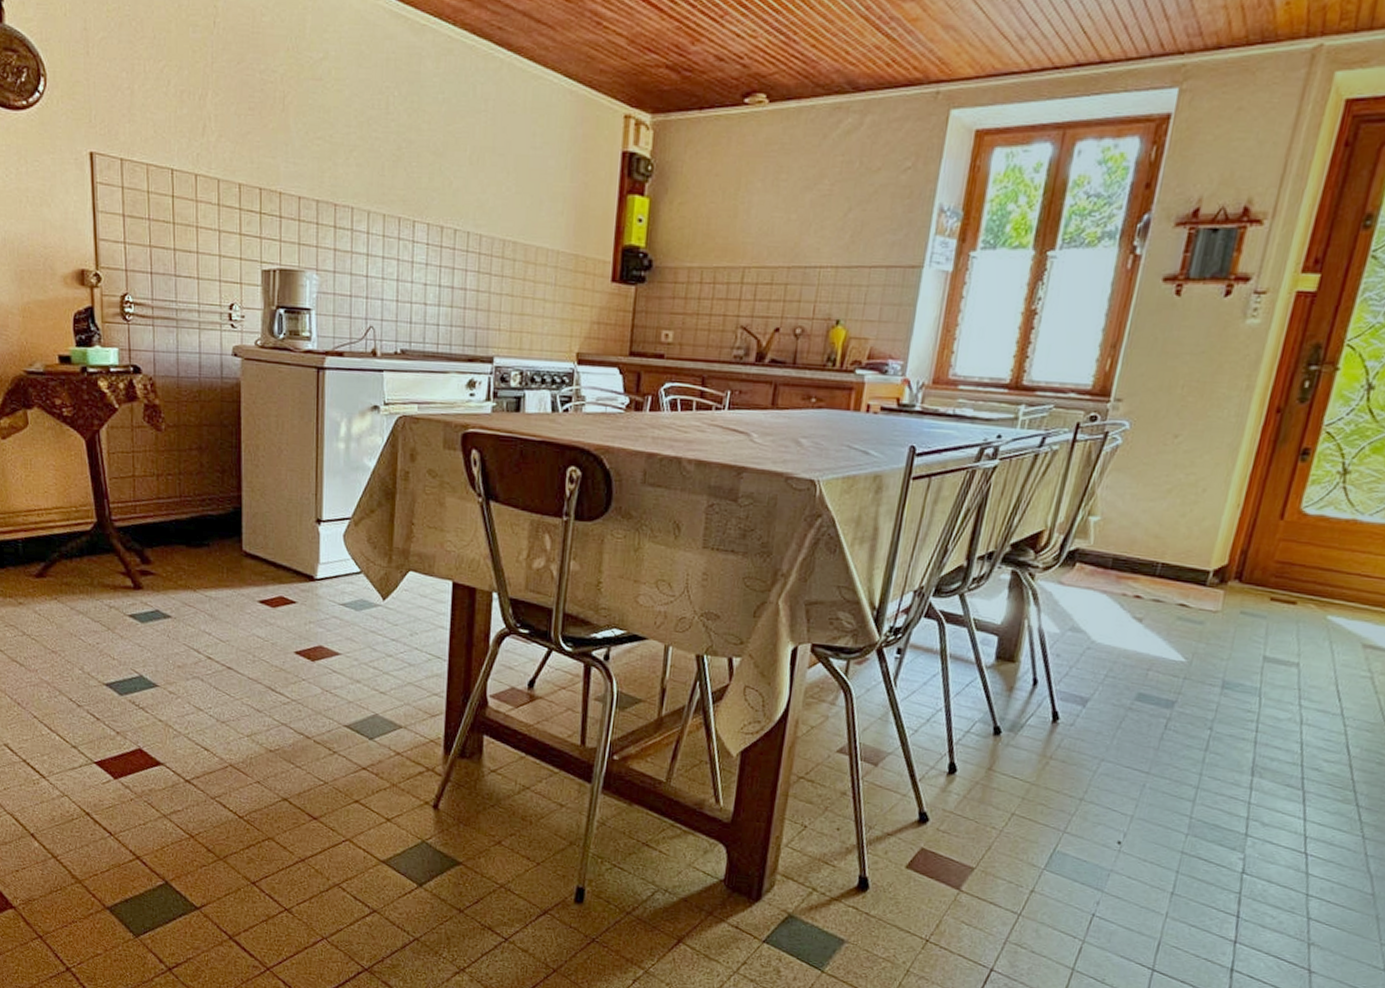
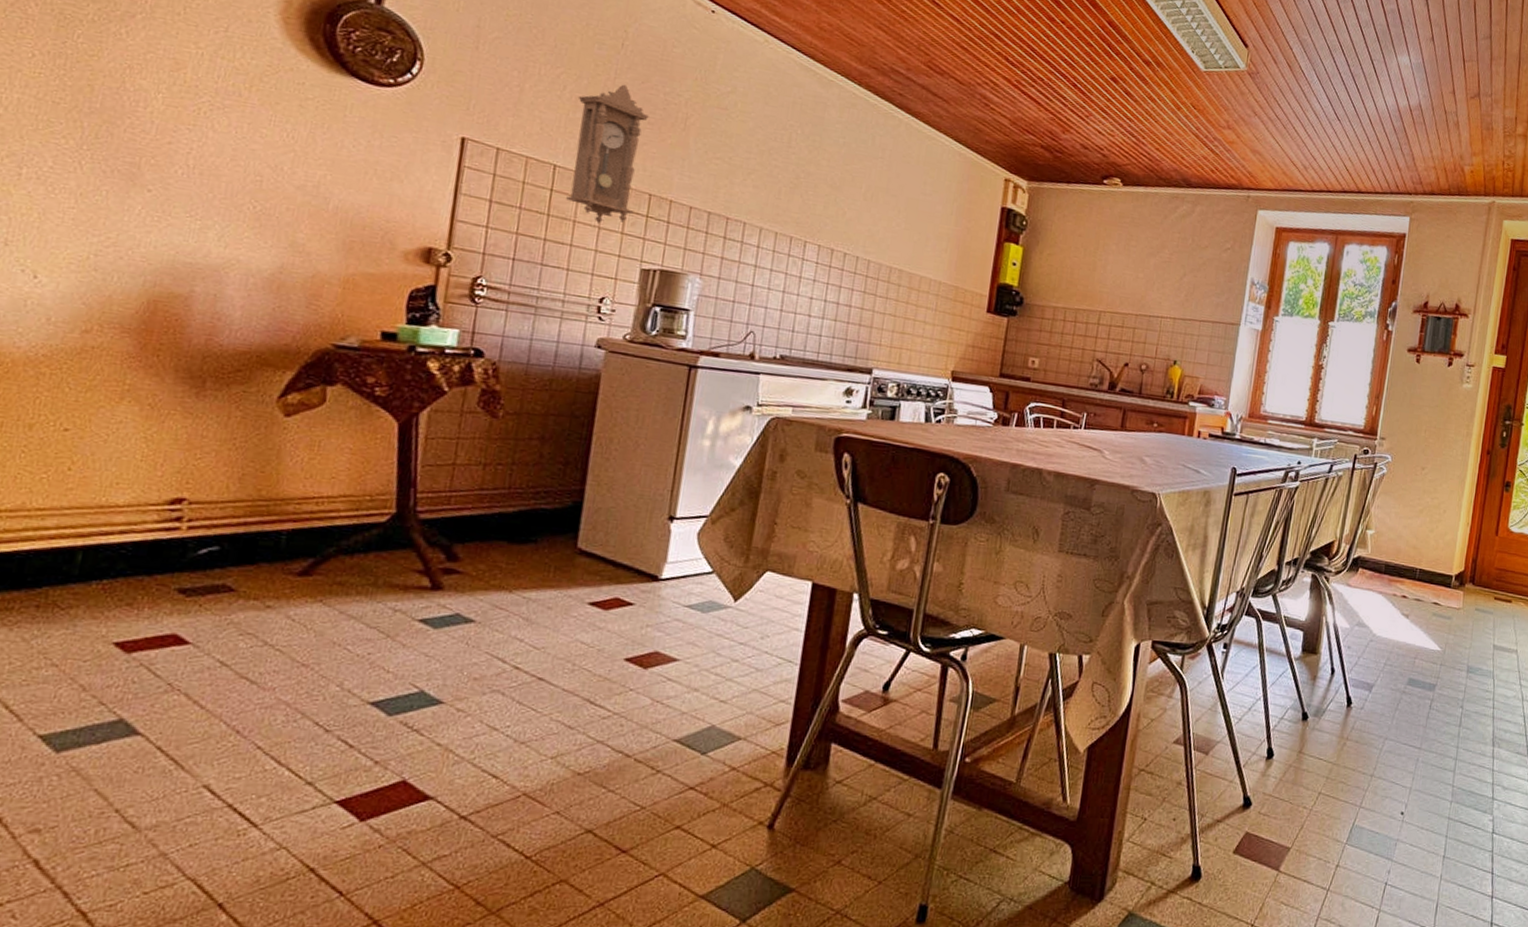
pendulum clock: none [182,68,249,226] -> present [566,84,649,224]

